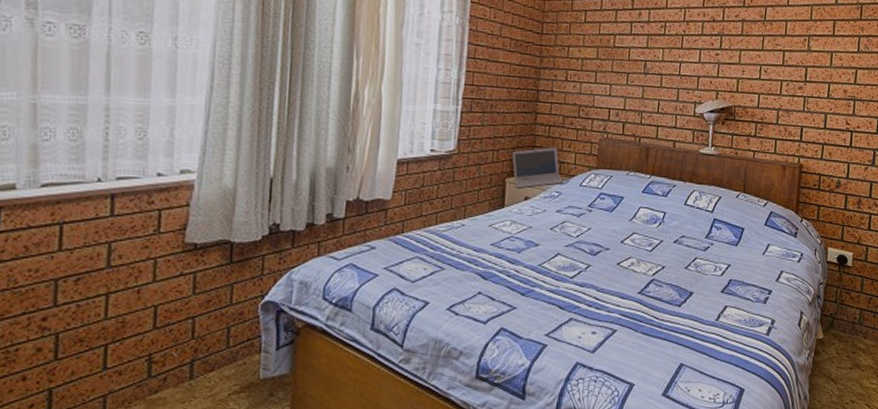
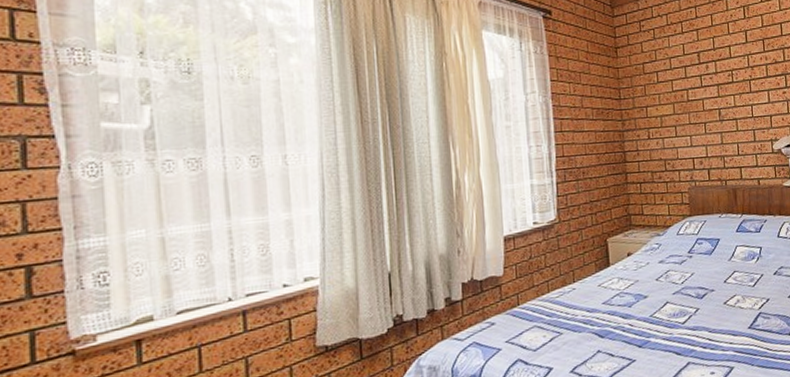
laptop: present [512,147,564,189] -> none [609,202,662,247]

